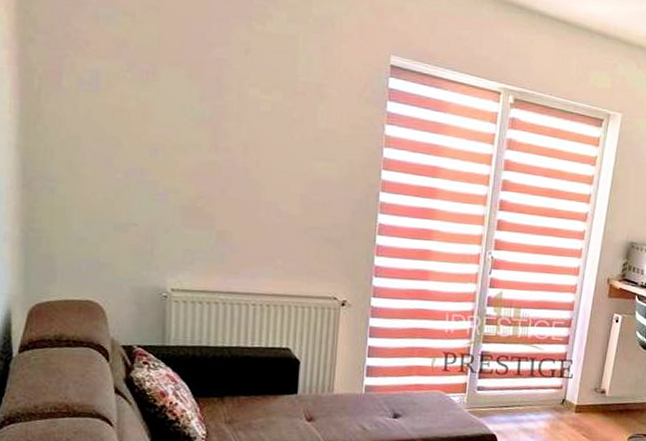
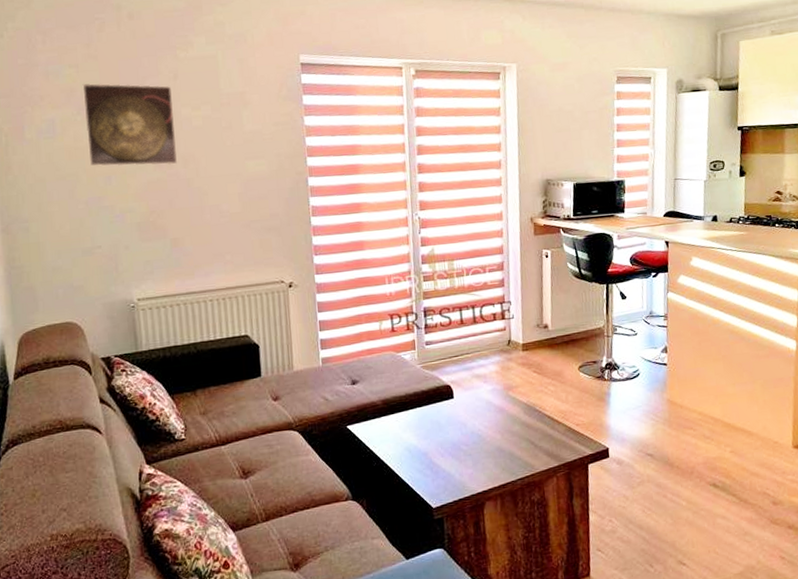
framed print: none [135,36,240,149] -> present [82,83,178,167]

